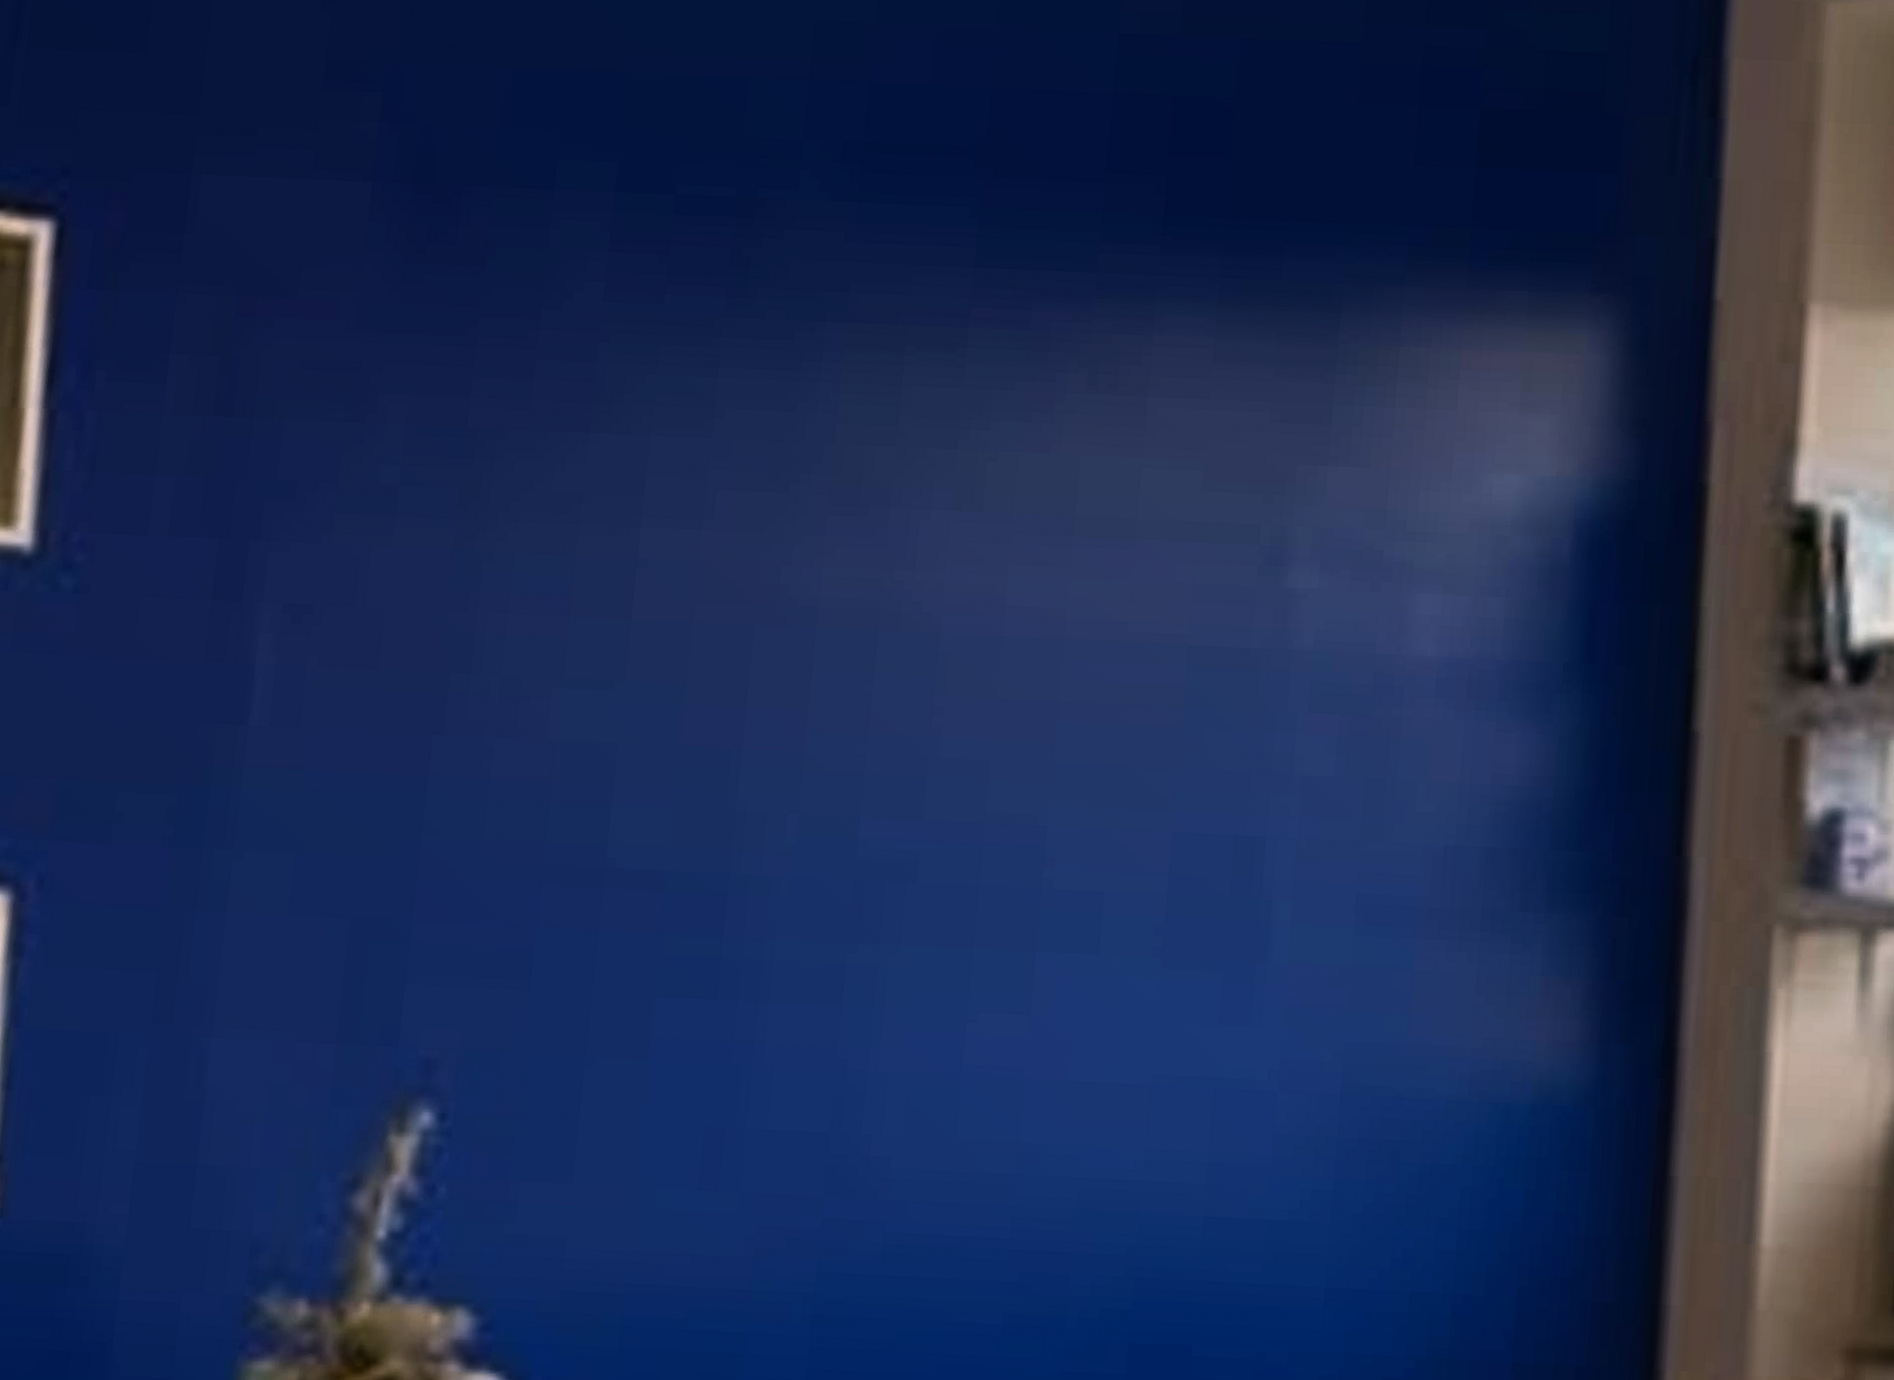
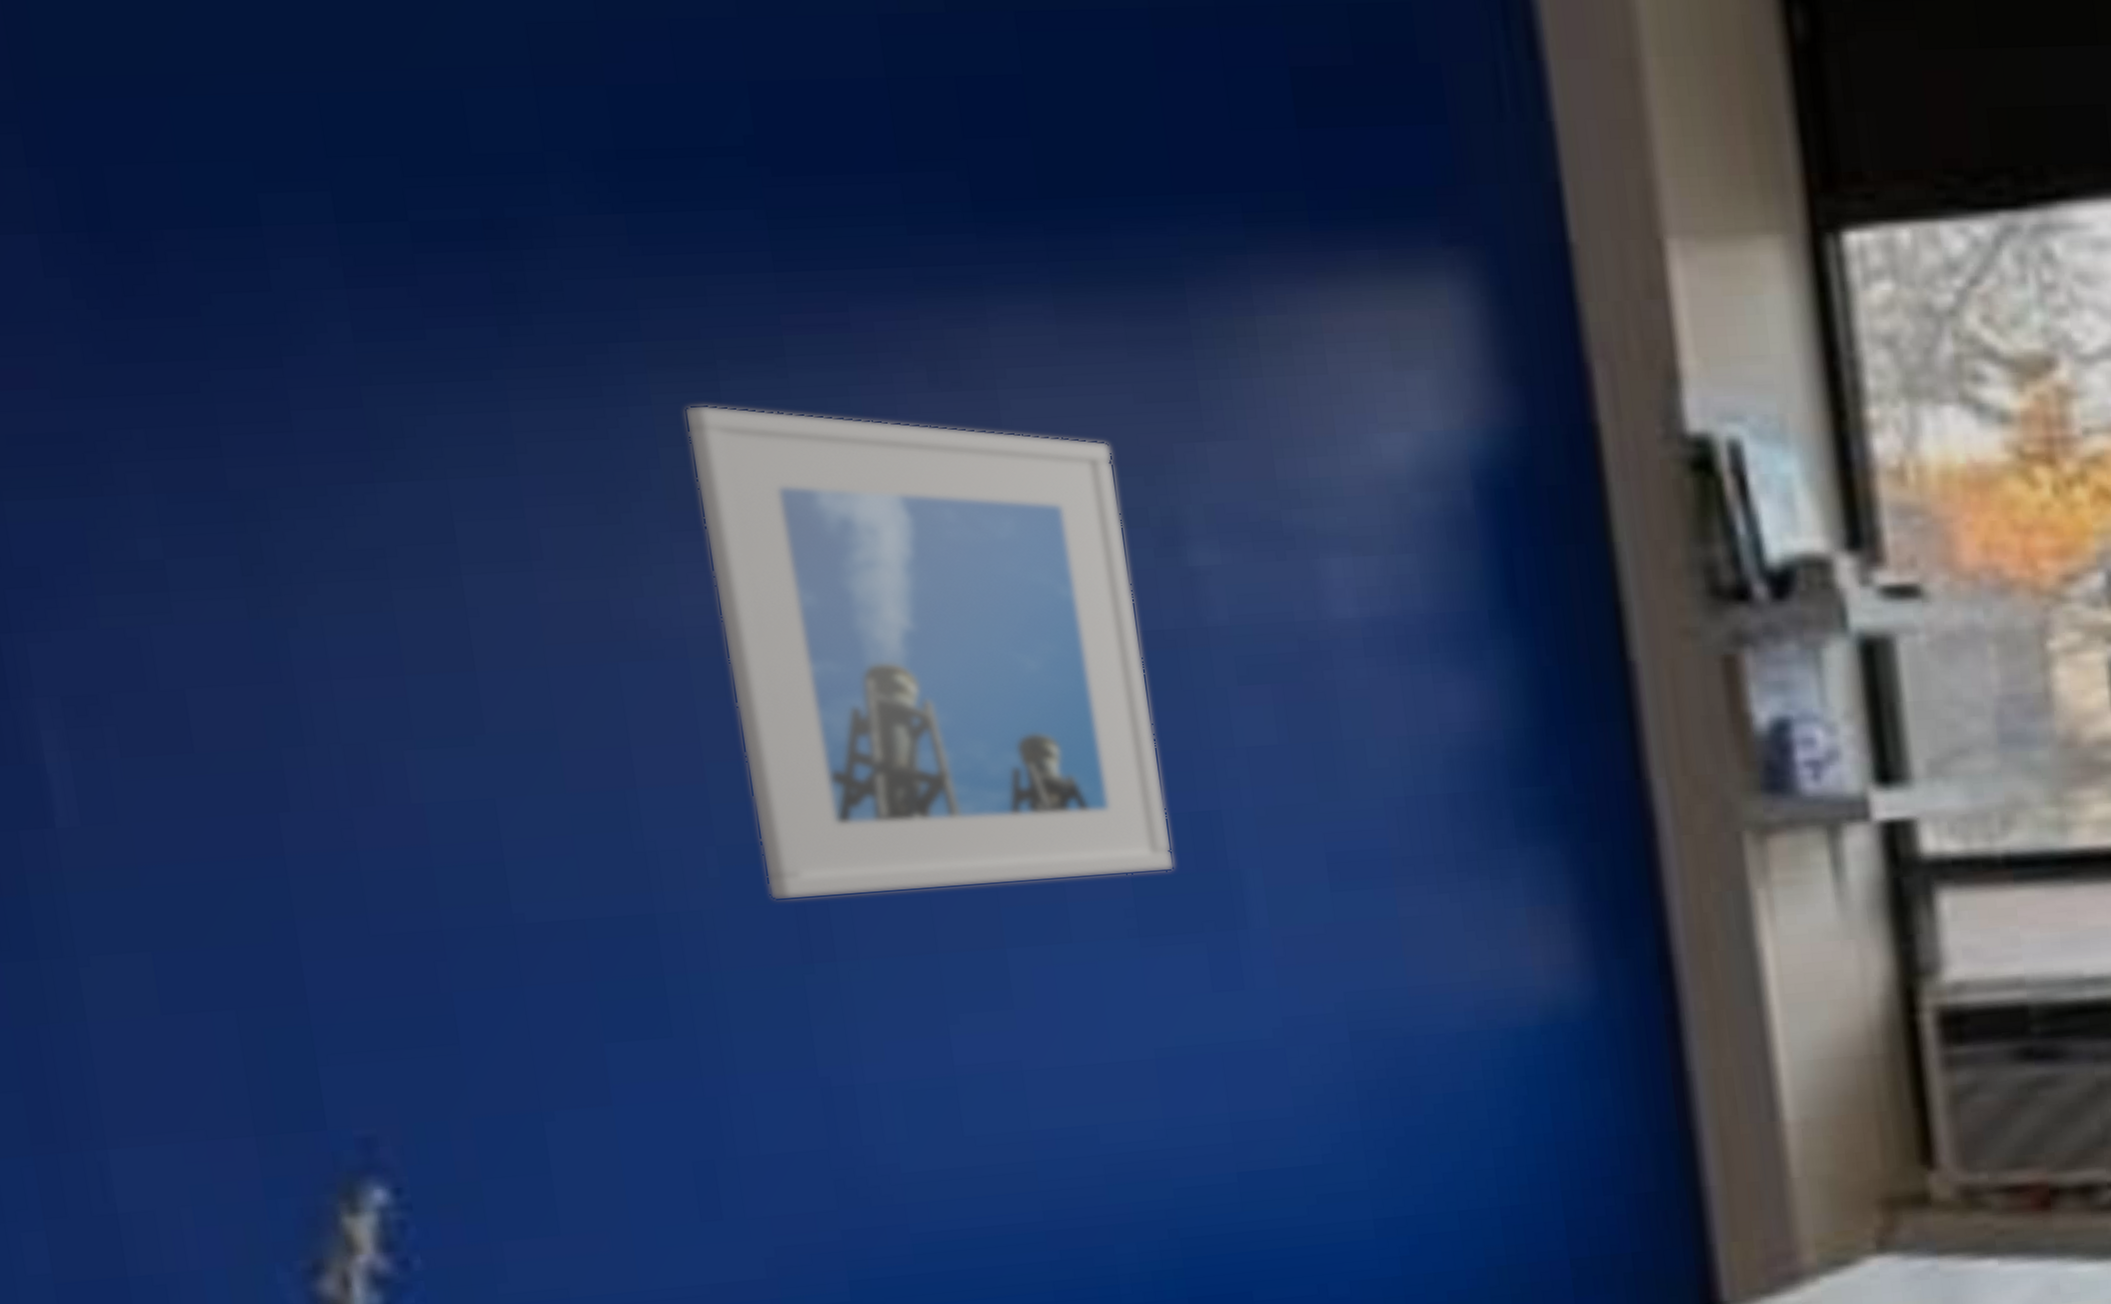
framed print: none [833,386,1240,894] -> present [683,404,1175,902]

